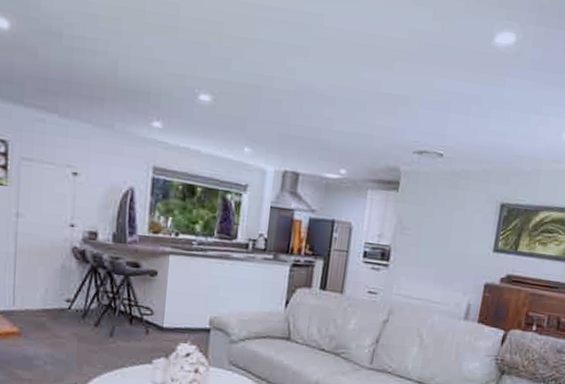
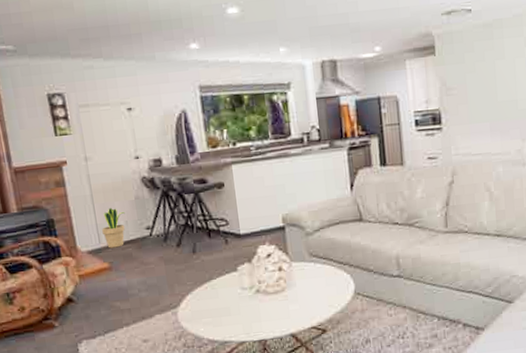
potted plant: none [19,270,47,314] -> present [102,207,125,248]

